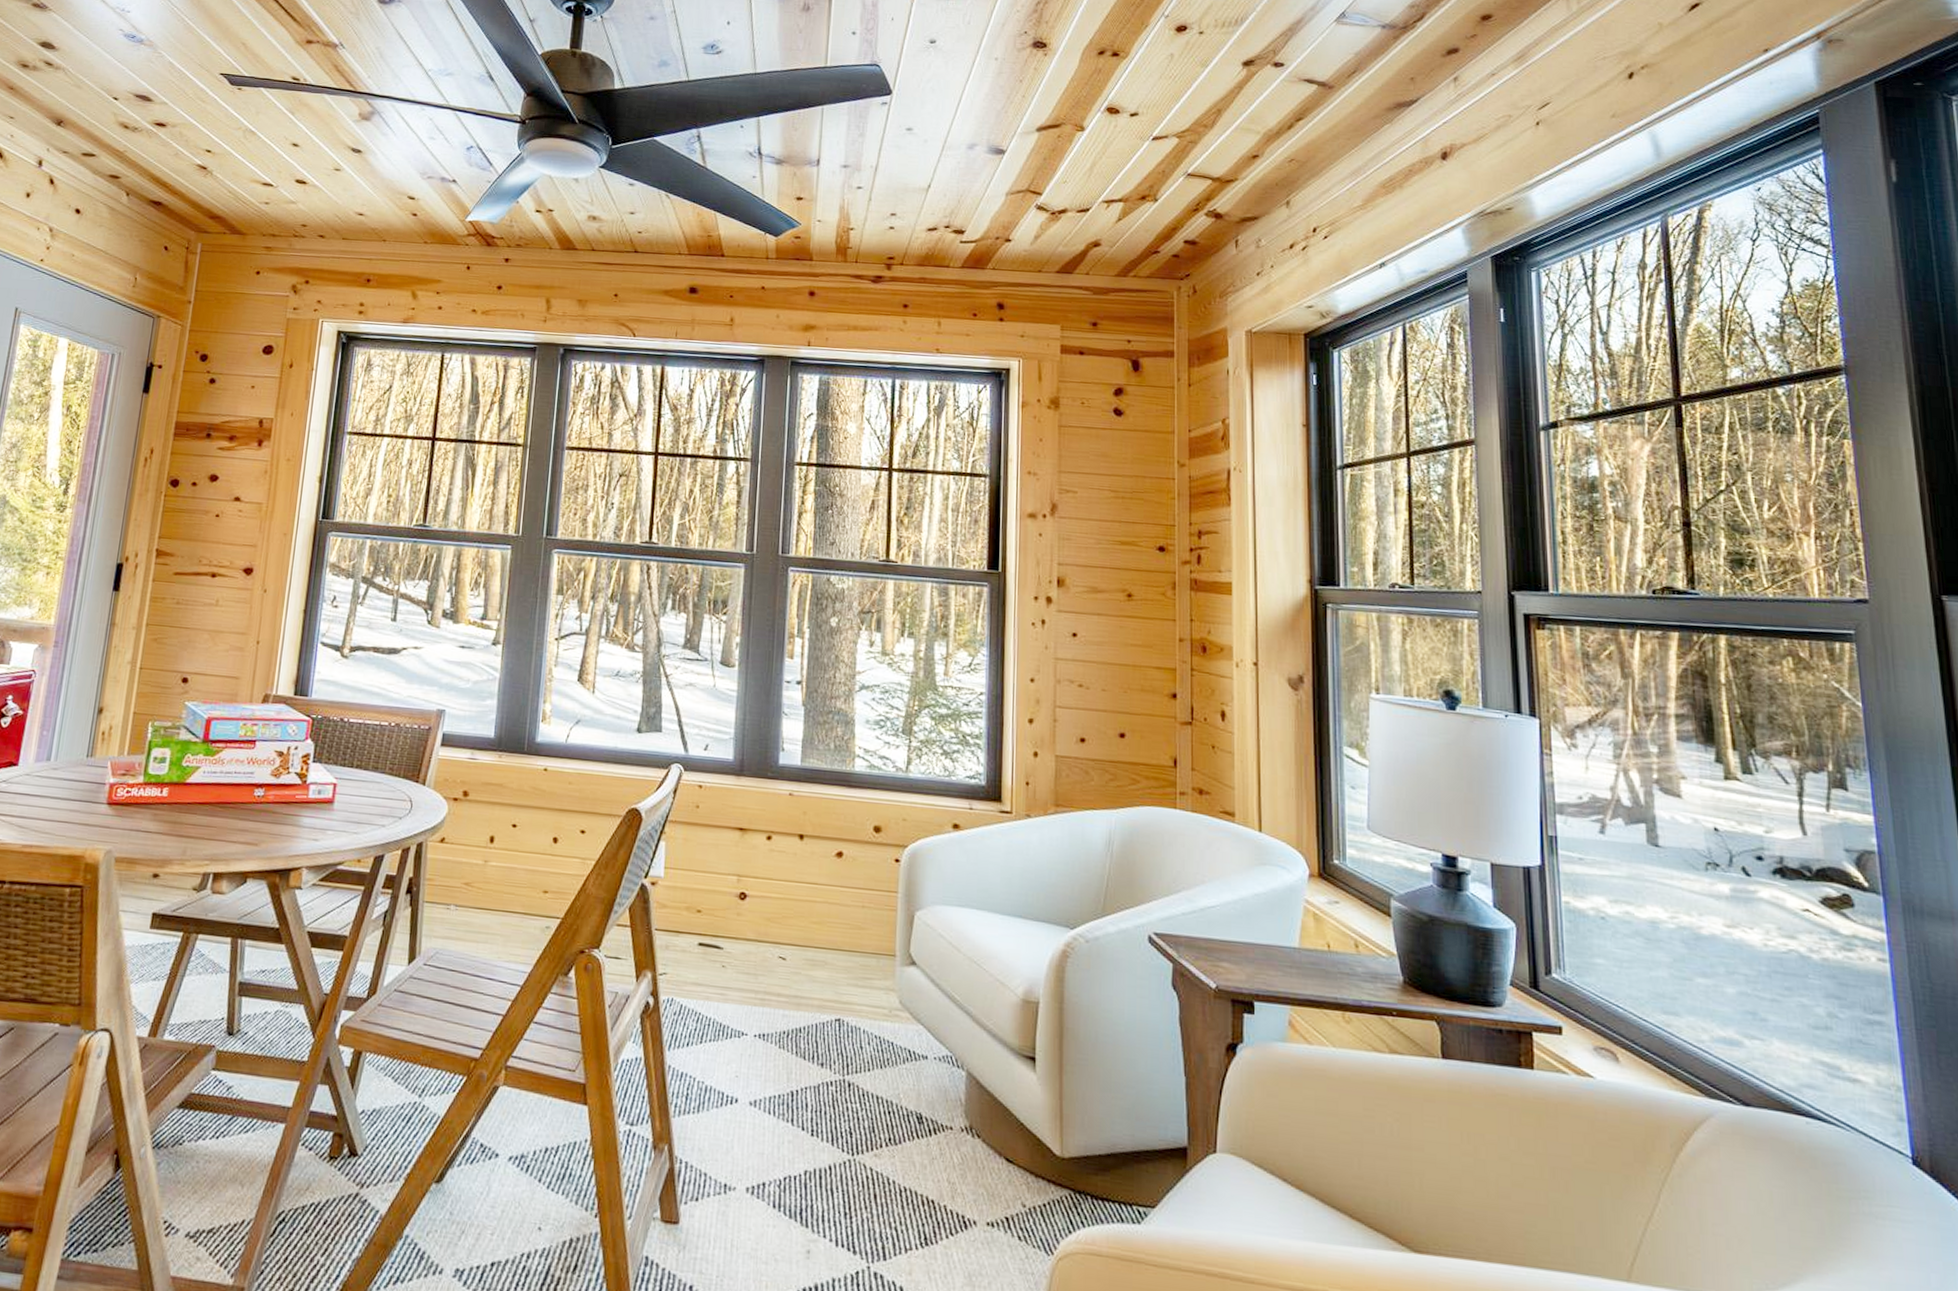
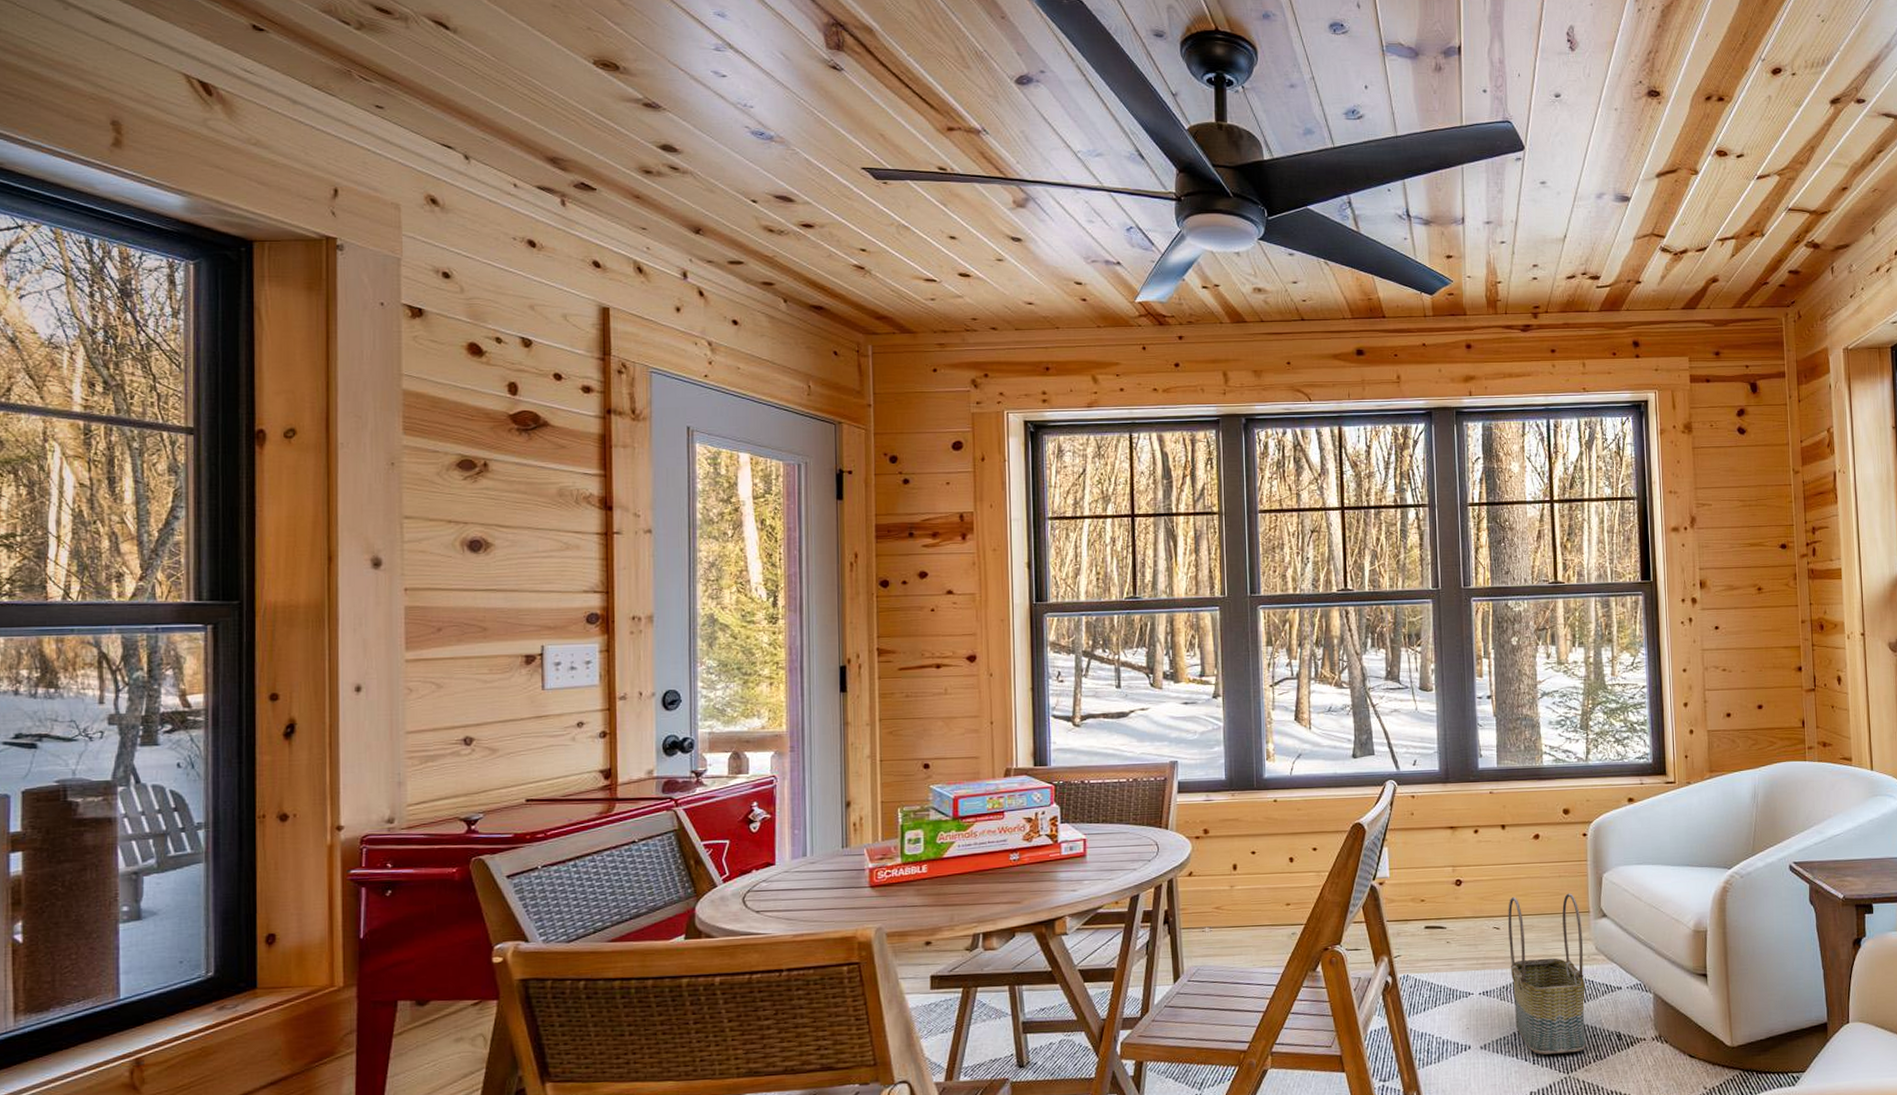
basket: none [794,923,885,1131] -> present [1508,893,1586,1055]

